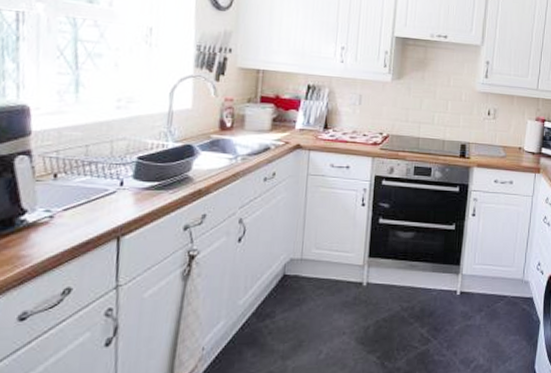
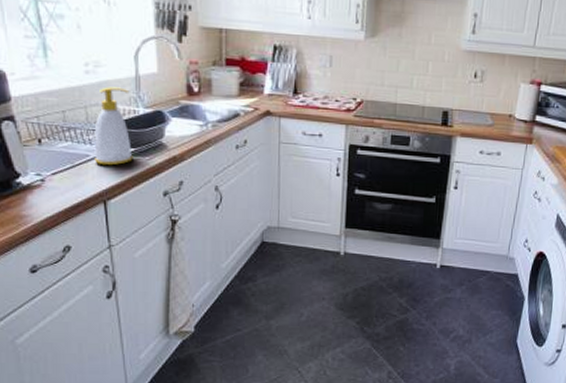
soap bottle: none [113,121,161,200] -> present [94,86,133,166]

